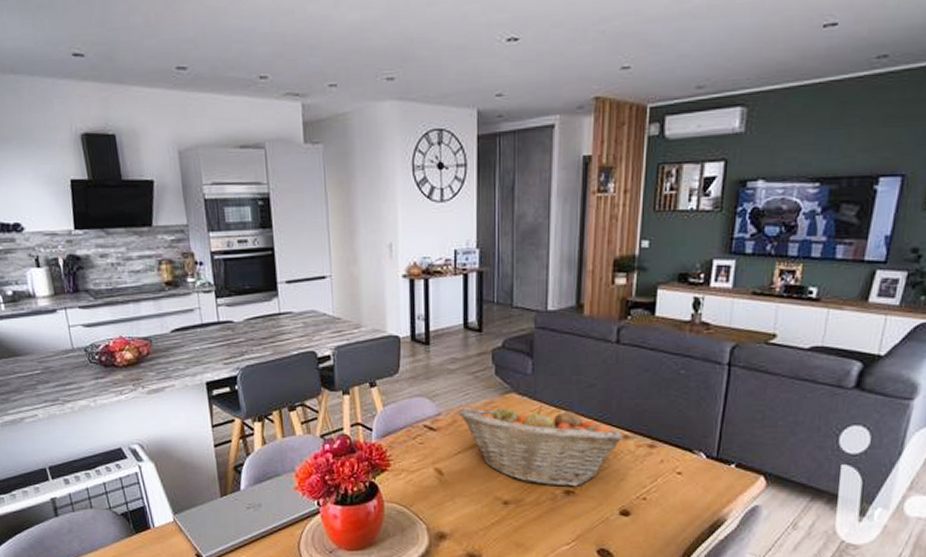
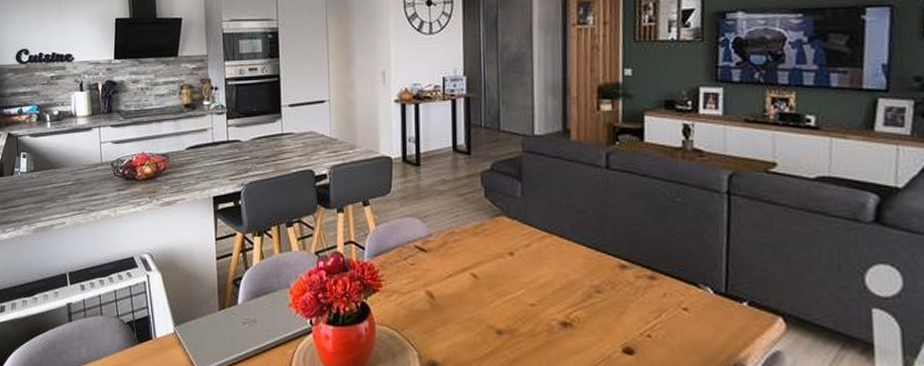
fruit basket: present [458,403,623,487] -> none [449,228,620,319]

